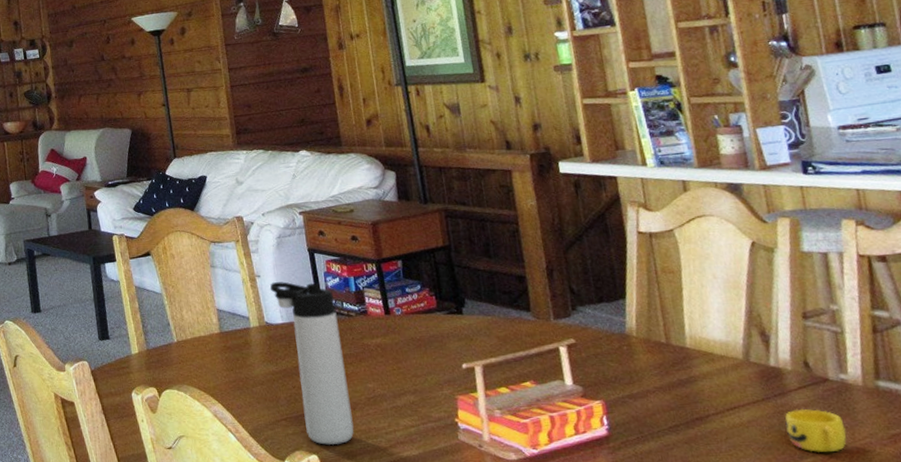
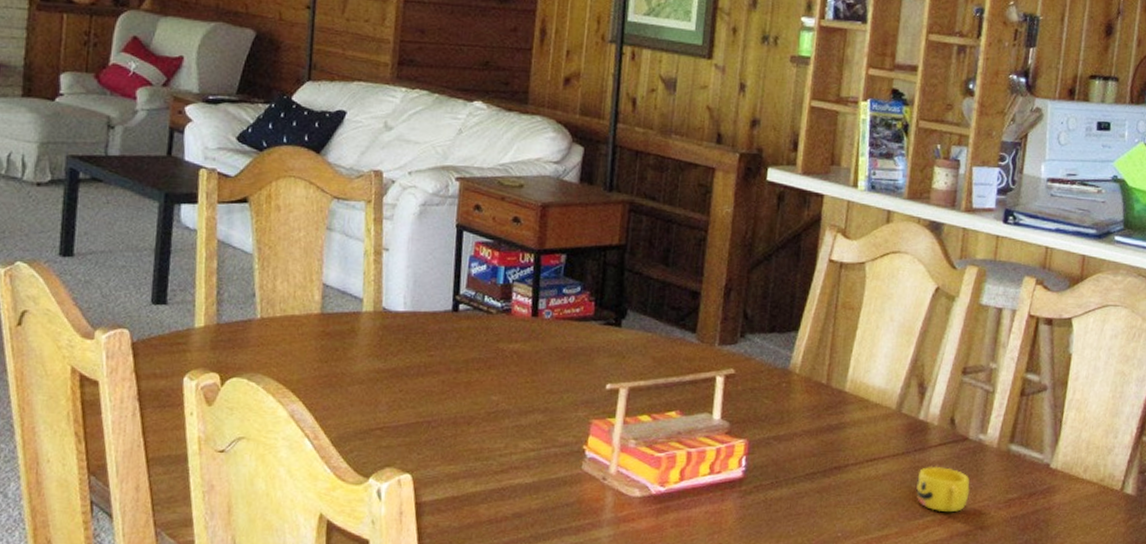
thermos bottle: present [269,281,354,446] -> none [397,260,475,465]

